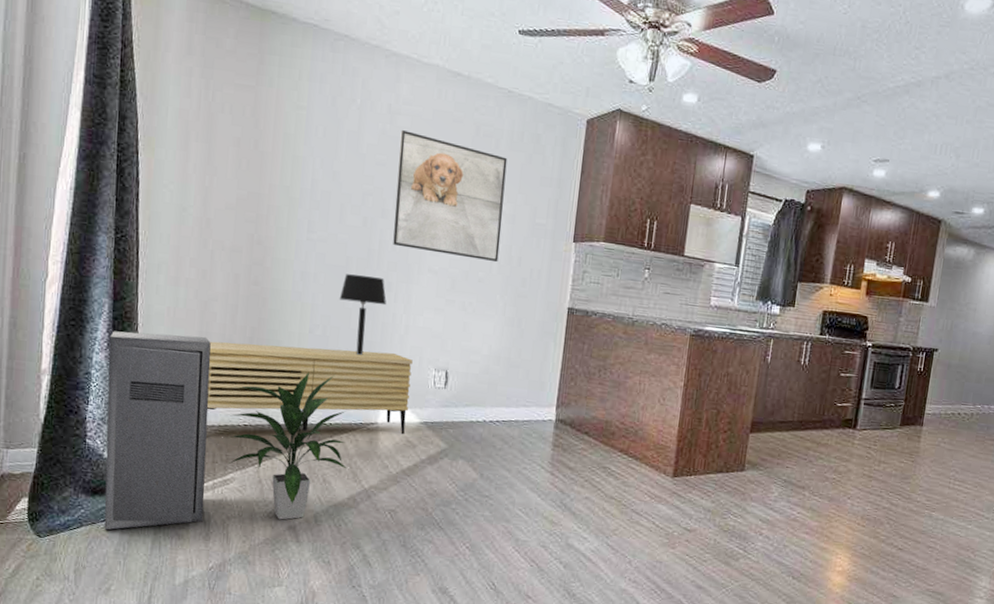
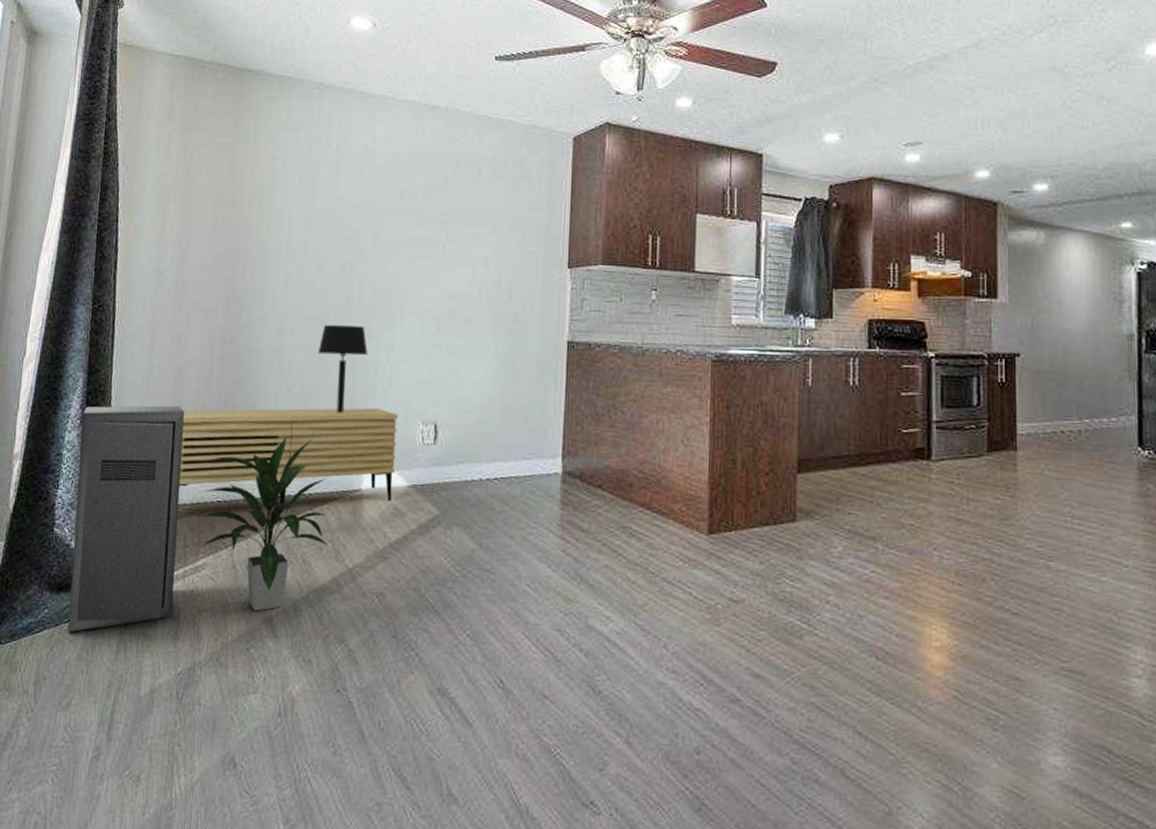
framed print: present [393,130,508,263] -> none [373,170,491,298]

